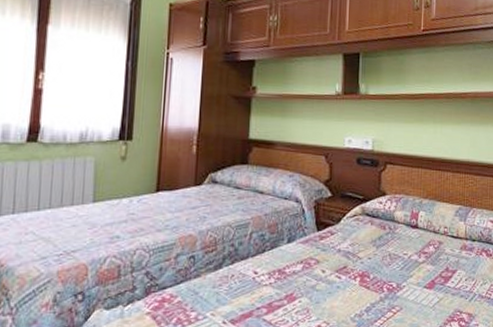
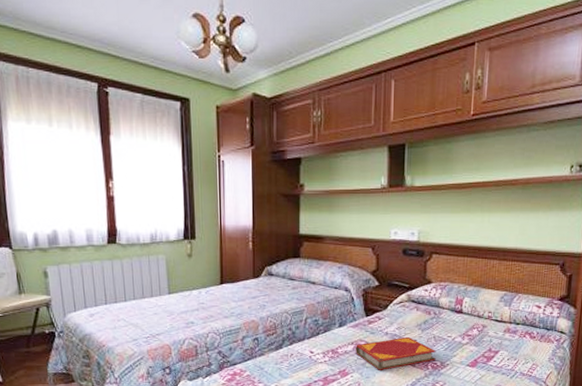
hardback book: none [305,254,392,294] -> present [356,336,436,370]

